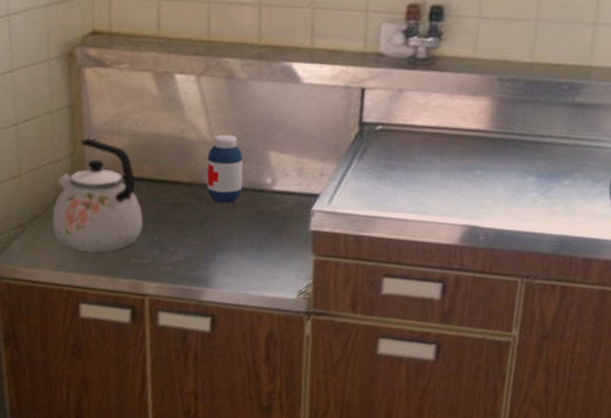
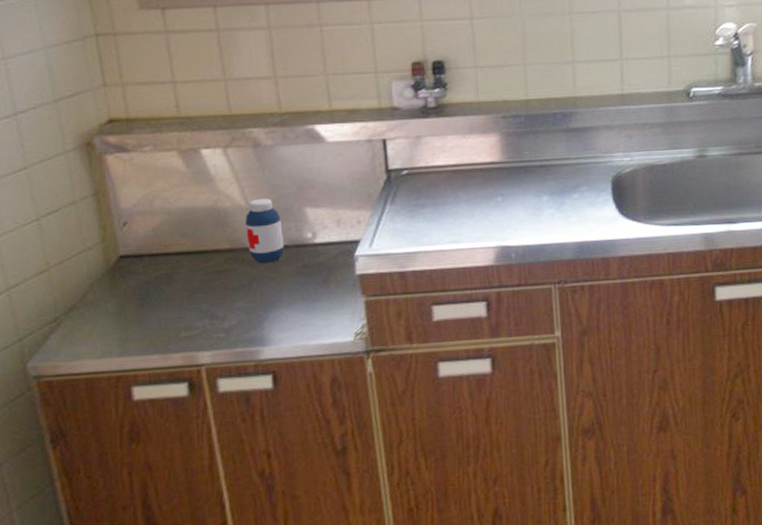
kettle: present [52,138,144,253] -> none [89,221,190,334]

